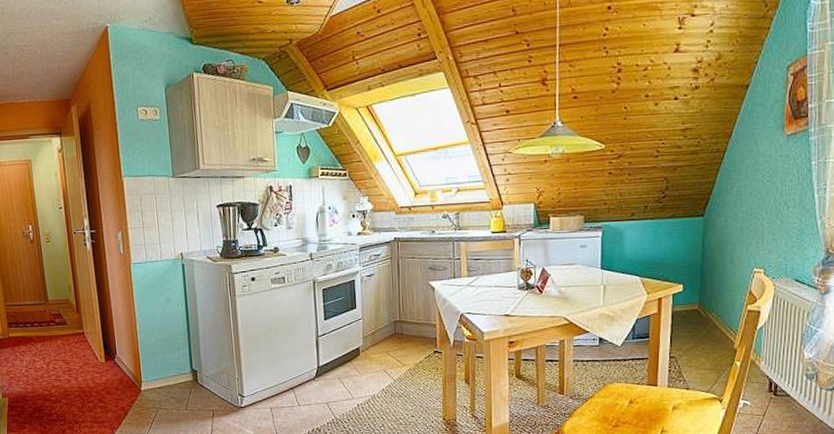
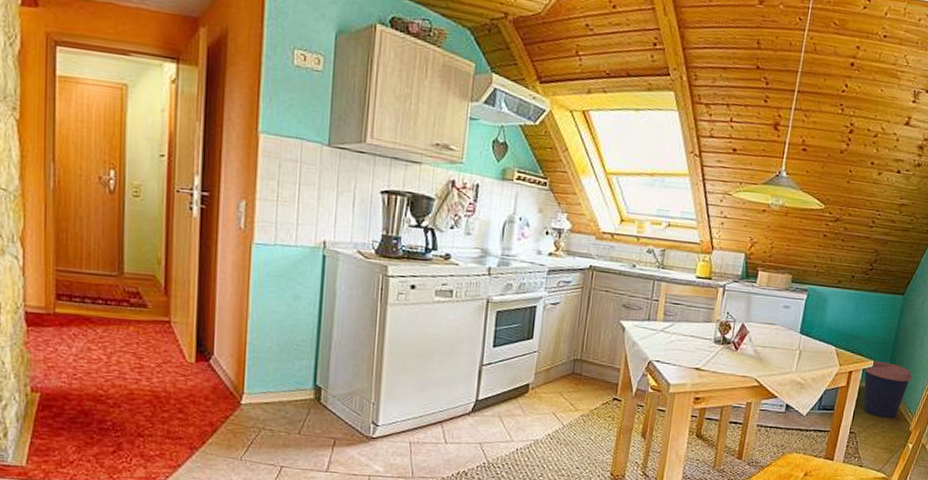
coffee cup: none [674,284,727,339] -> present [863,360,912,418]

